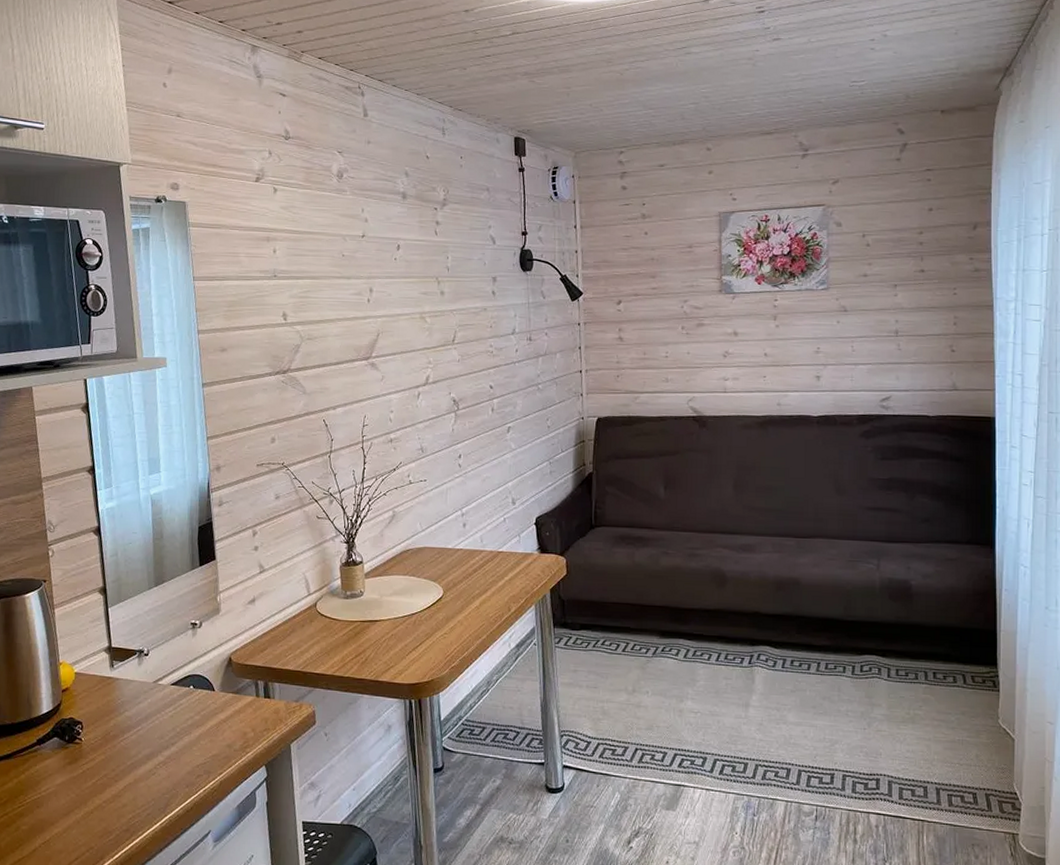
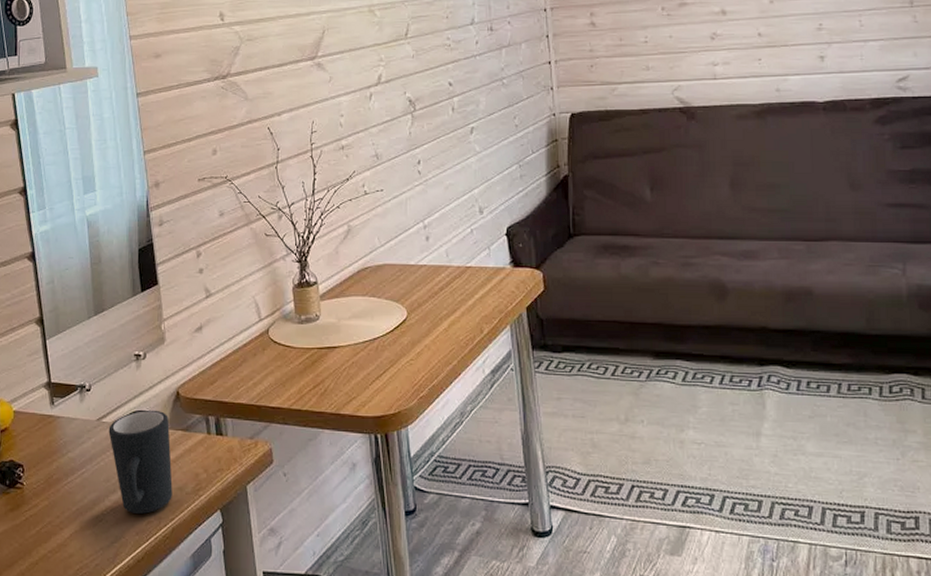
mug: none [164,673,222,768] -> present [108,409,173,514]

